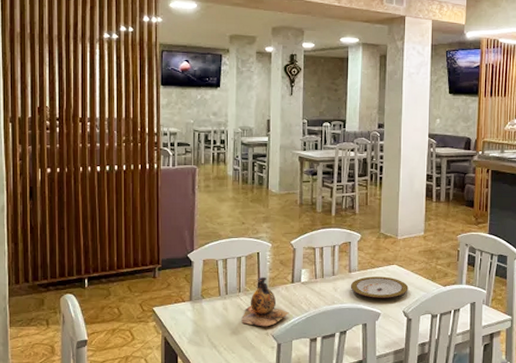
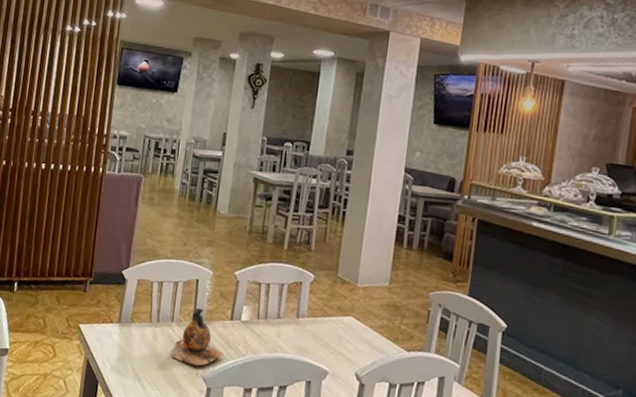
plate: present [350,276,409,299] -> none [296,325,365,356]

